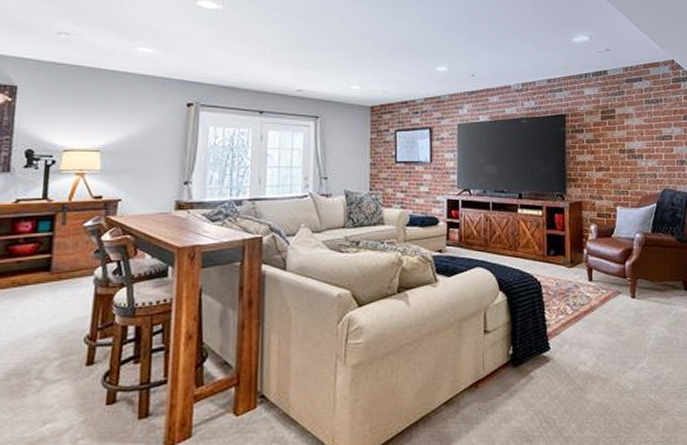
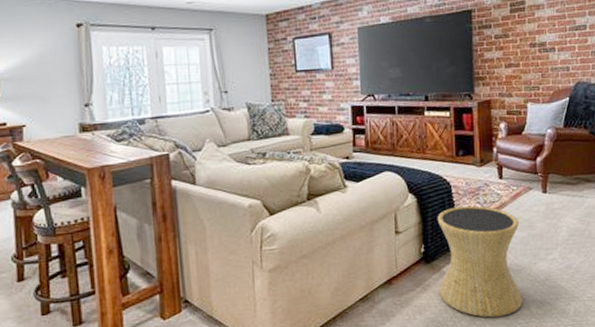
side table: none [526,307,611,430] -> present [437,205,523,318]

